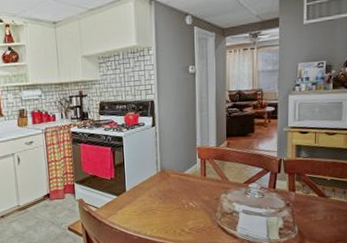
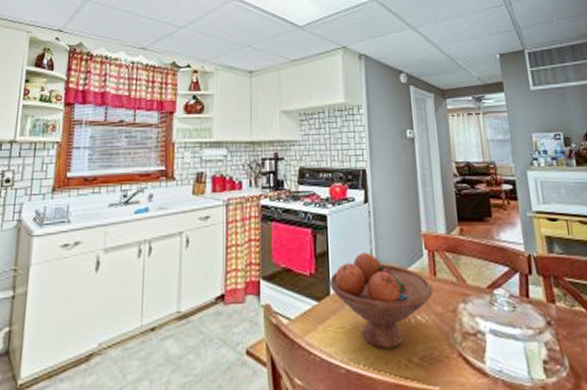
fruit bowl: none [126,162,202,224] -> present [330,252,433,349]

